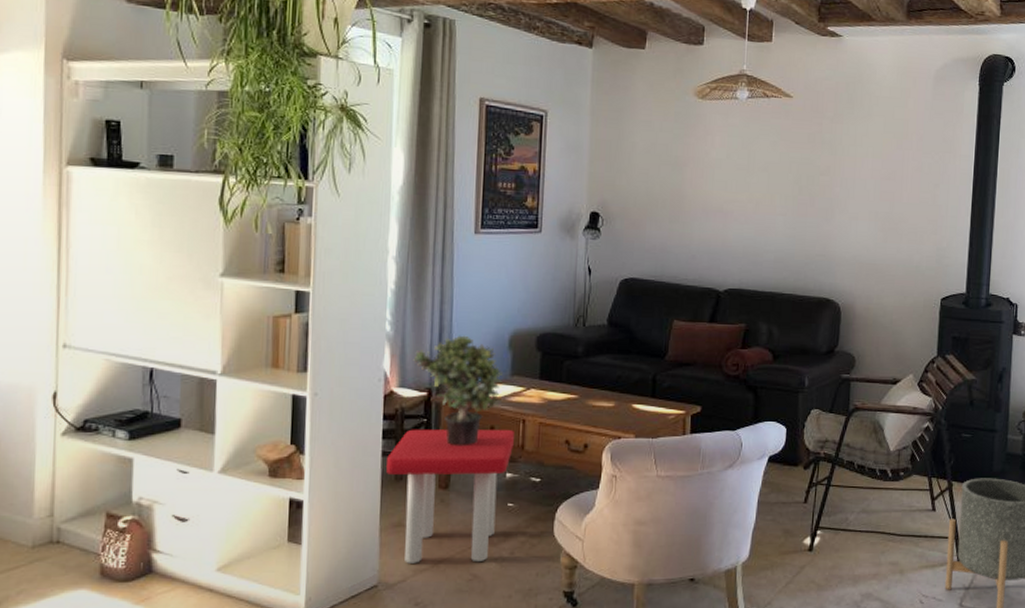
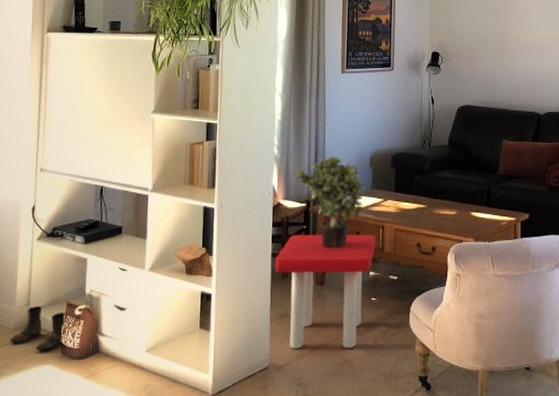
boots: none [26,517,106,573] -> present [9,305,66,351]

